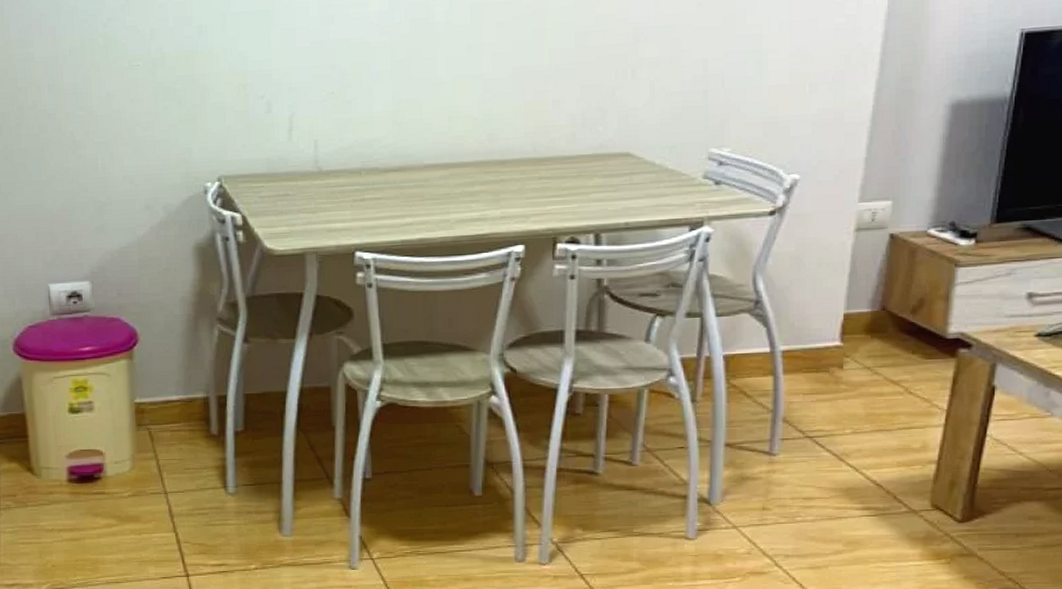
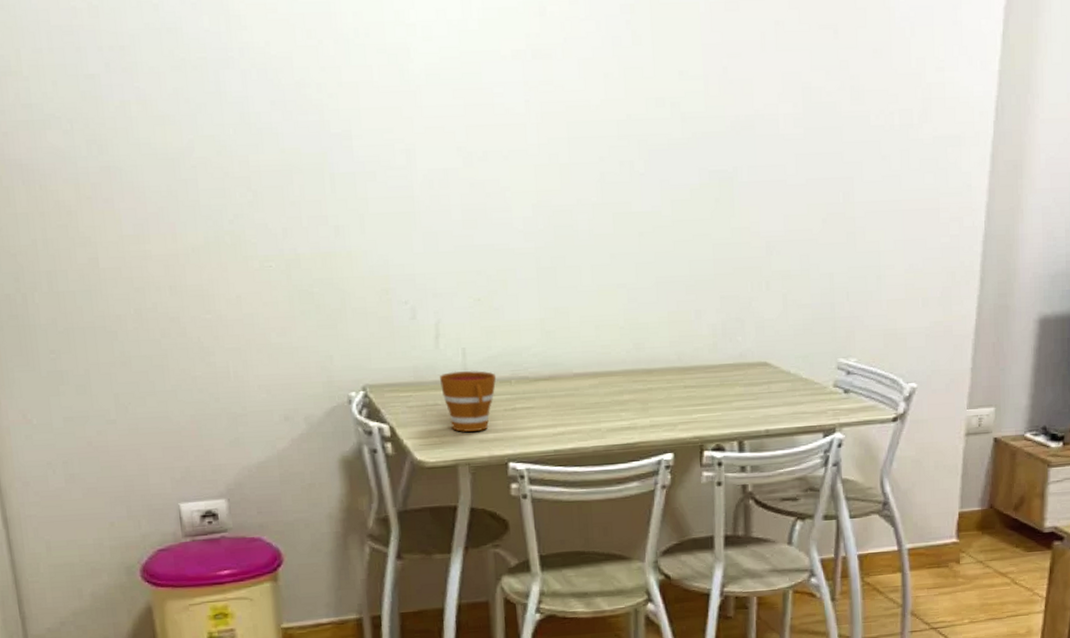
cup: none [292,162,347,222] -> present [440,371,496,432]

